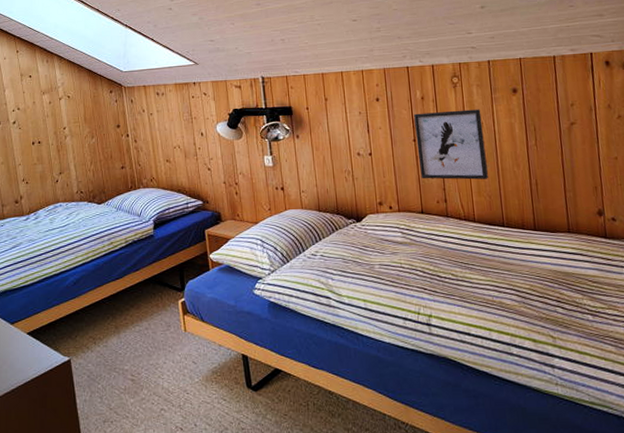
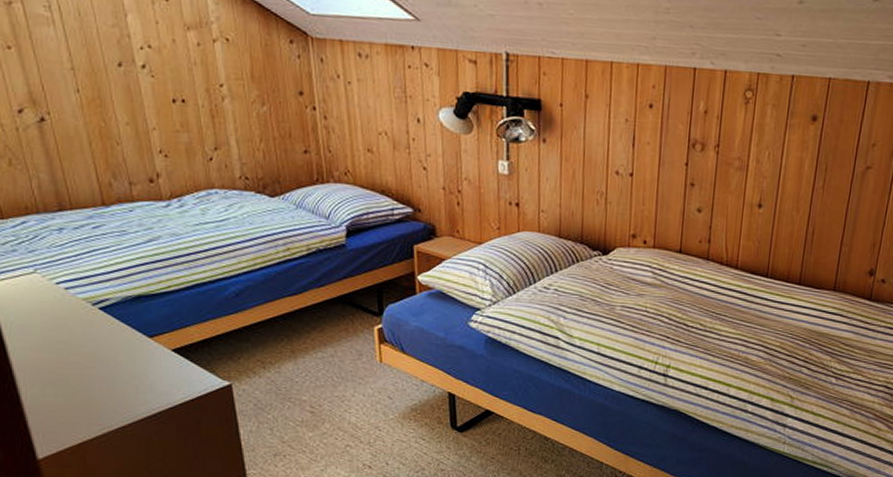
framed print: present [414,109,489,180] -> none [686,130,771,221]

